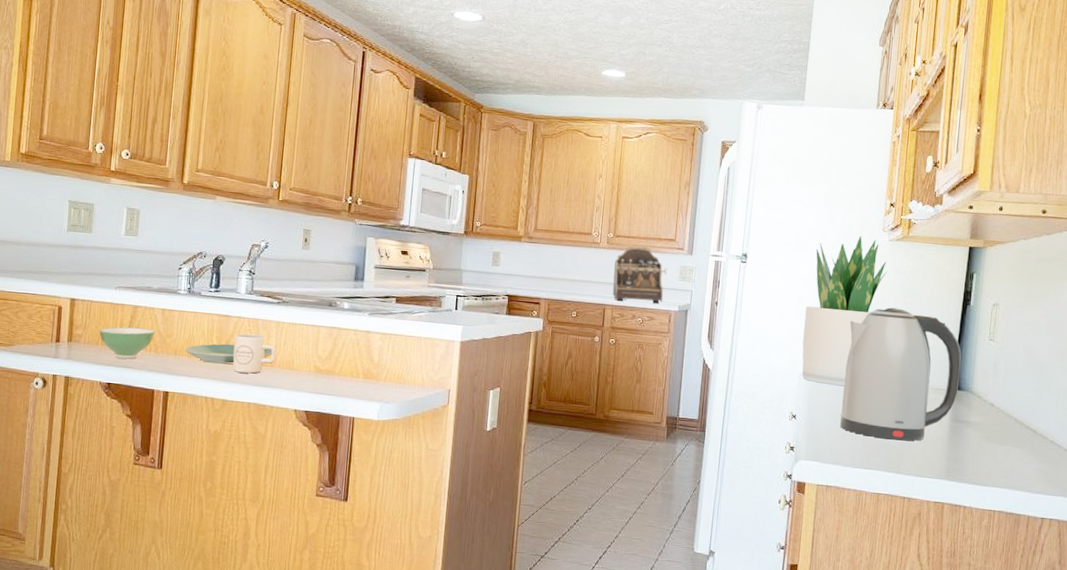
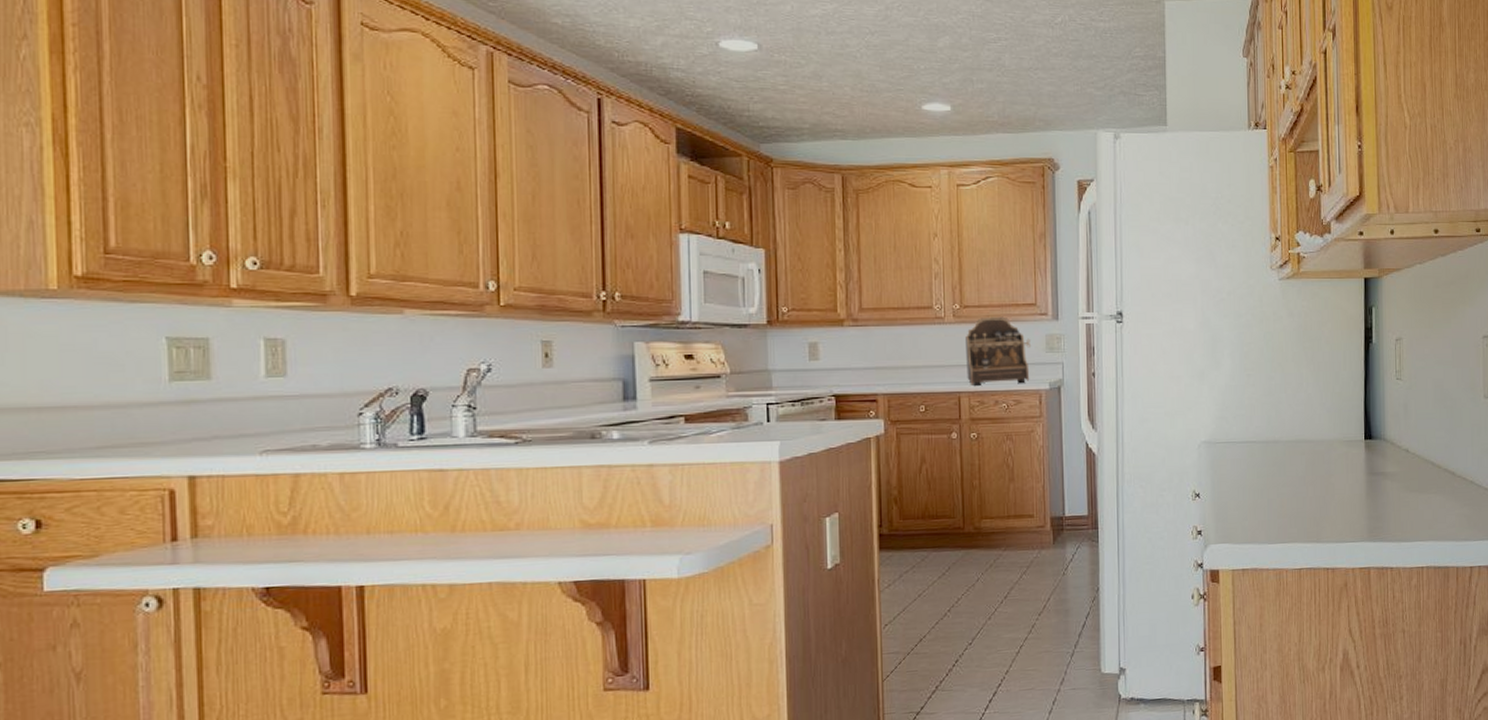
bowl: present [99,327,156,359] -> none [241,503,334,551]
plate: present [184,344,273,364] -> none [381,506,516,538]
mug: present [232,333,277,374] -> none [456,489,522,544]
planter: present [802,236,888,386] -> none [1195,278,1282,453]
kettle: present [840,307,962,441] -> none [1247,355,1371,506]

